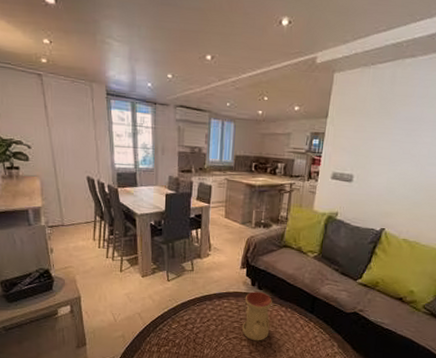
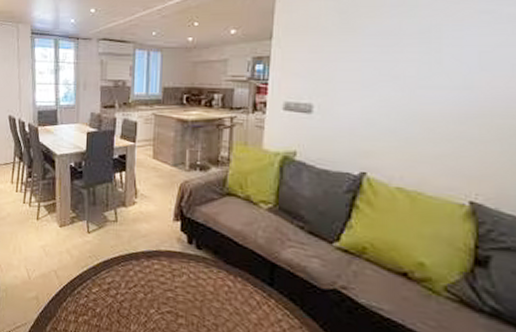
oil burner: present [242,291,272,341] -> none [178,251,216,320]

